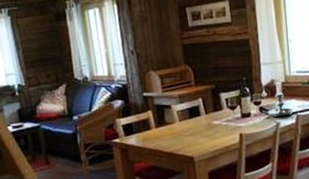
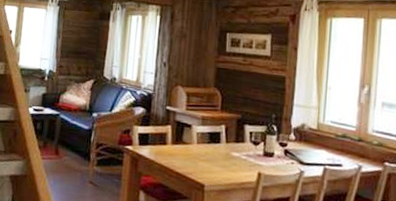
candle holder: present [267,79,294,117] -> none [292,125,322,166]

